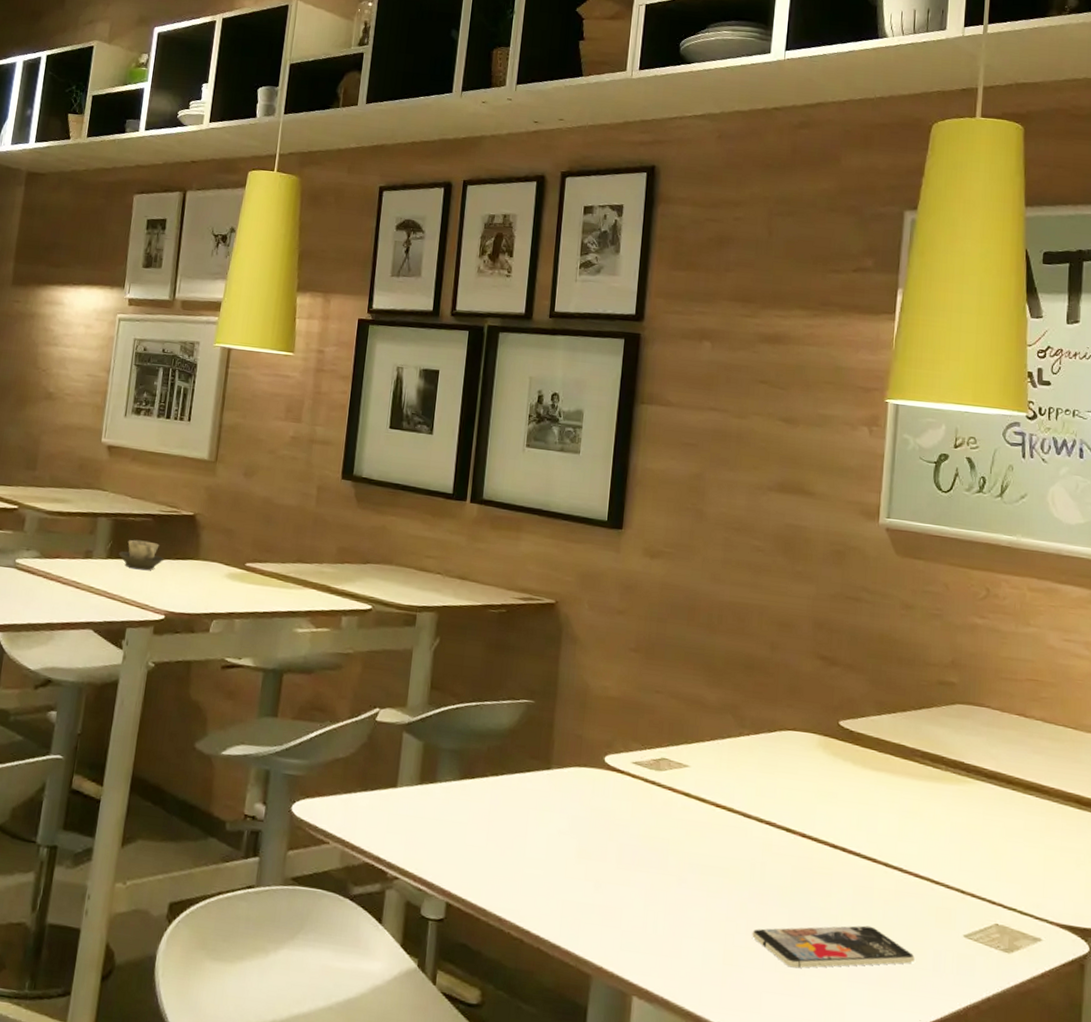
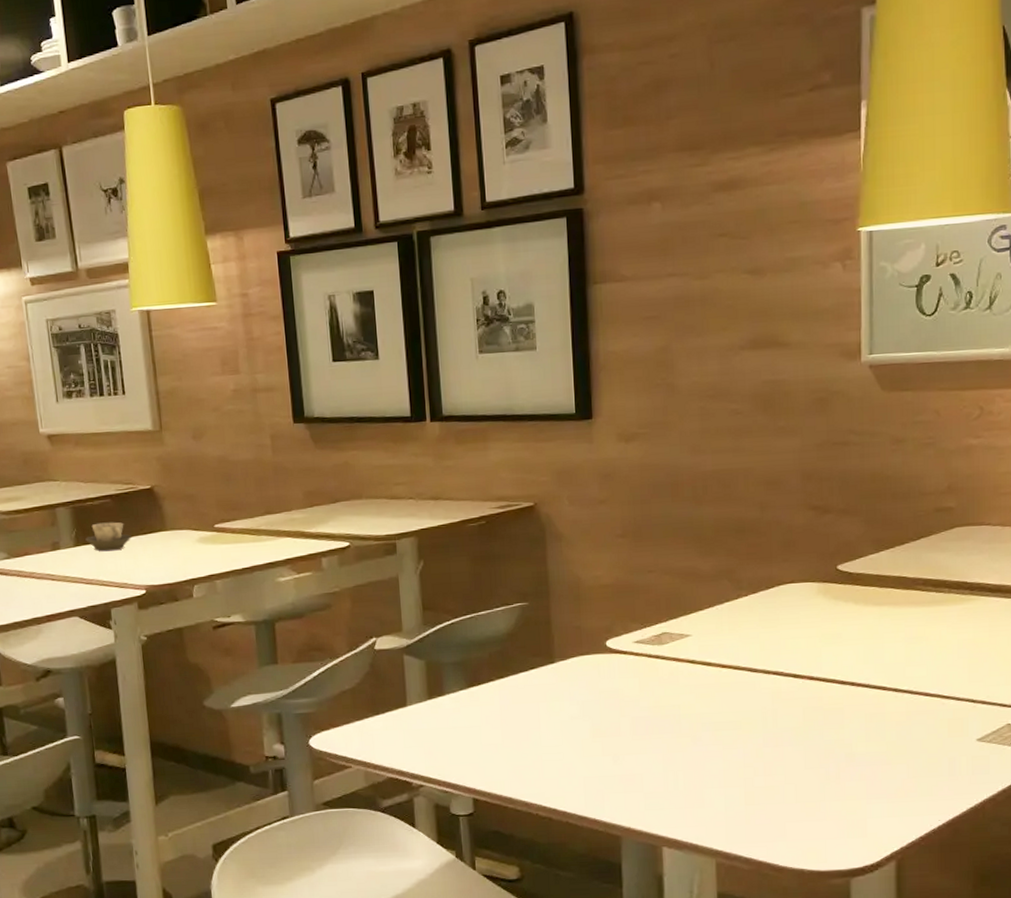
smartphone: present [752,925,915,968] -> none [770,747,930,797]

